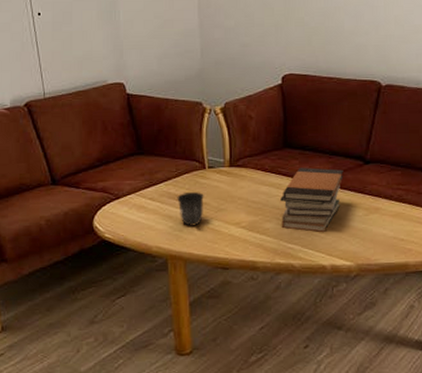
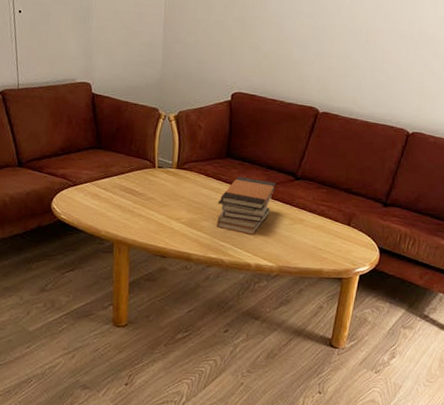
mug: present [177,191,204,226] -> none [127,186,152,217]

